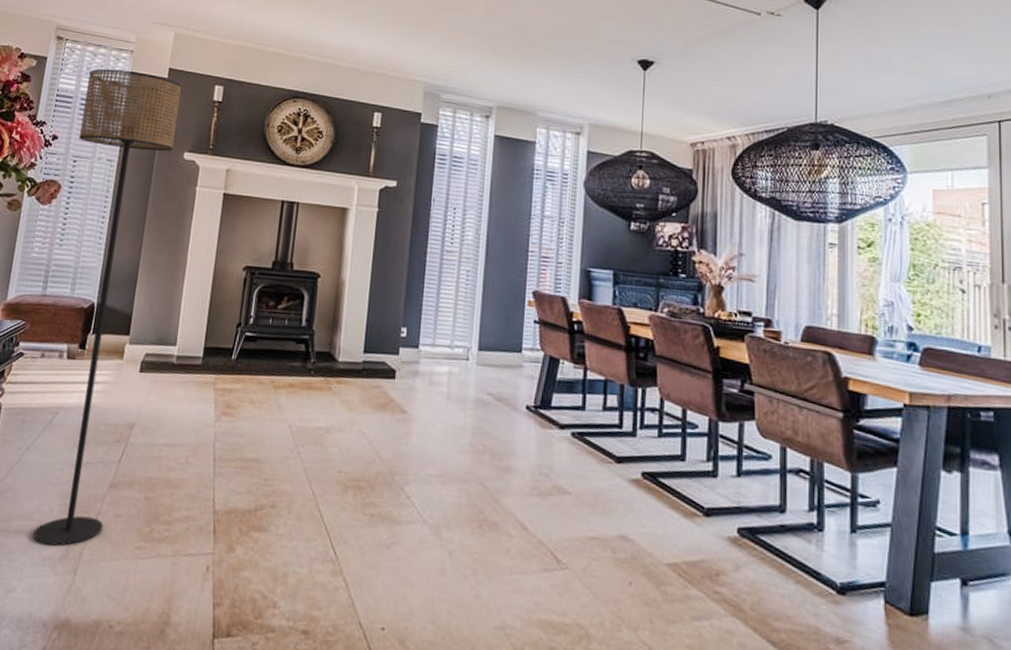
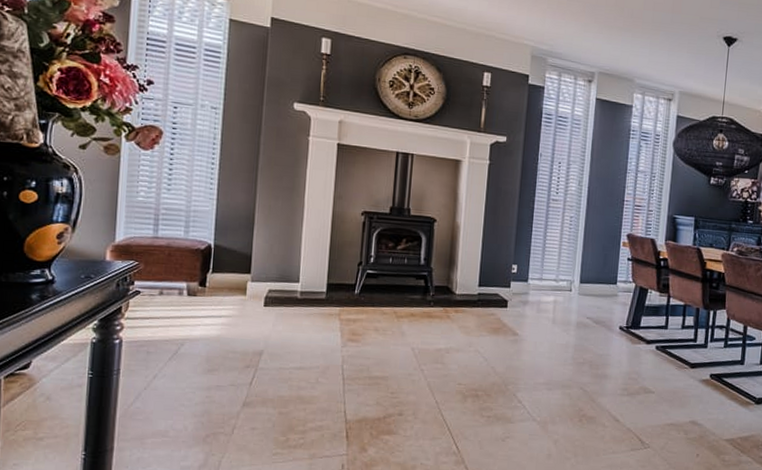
floor lamp: present [33,69,183,546] -> none [170,13,287,457]

